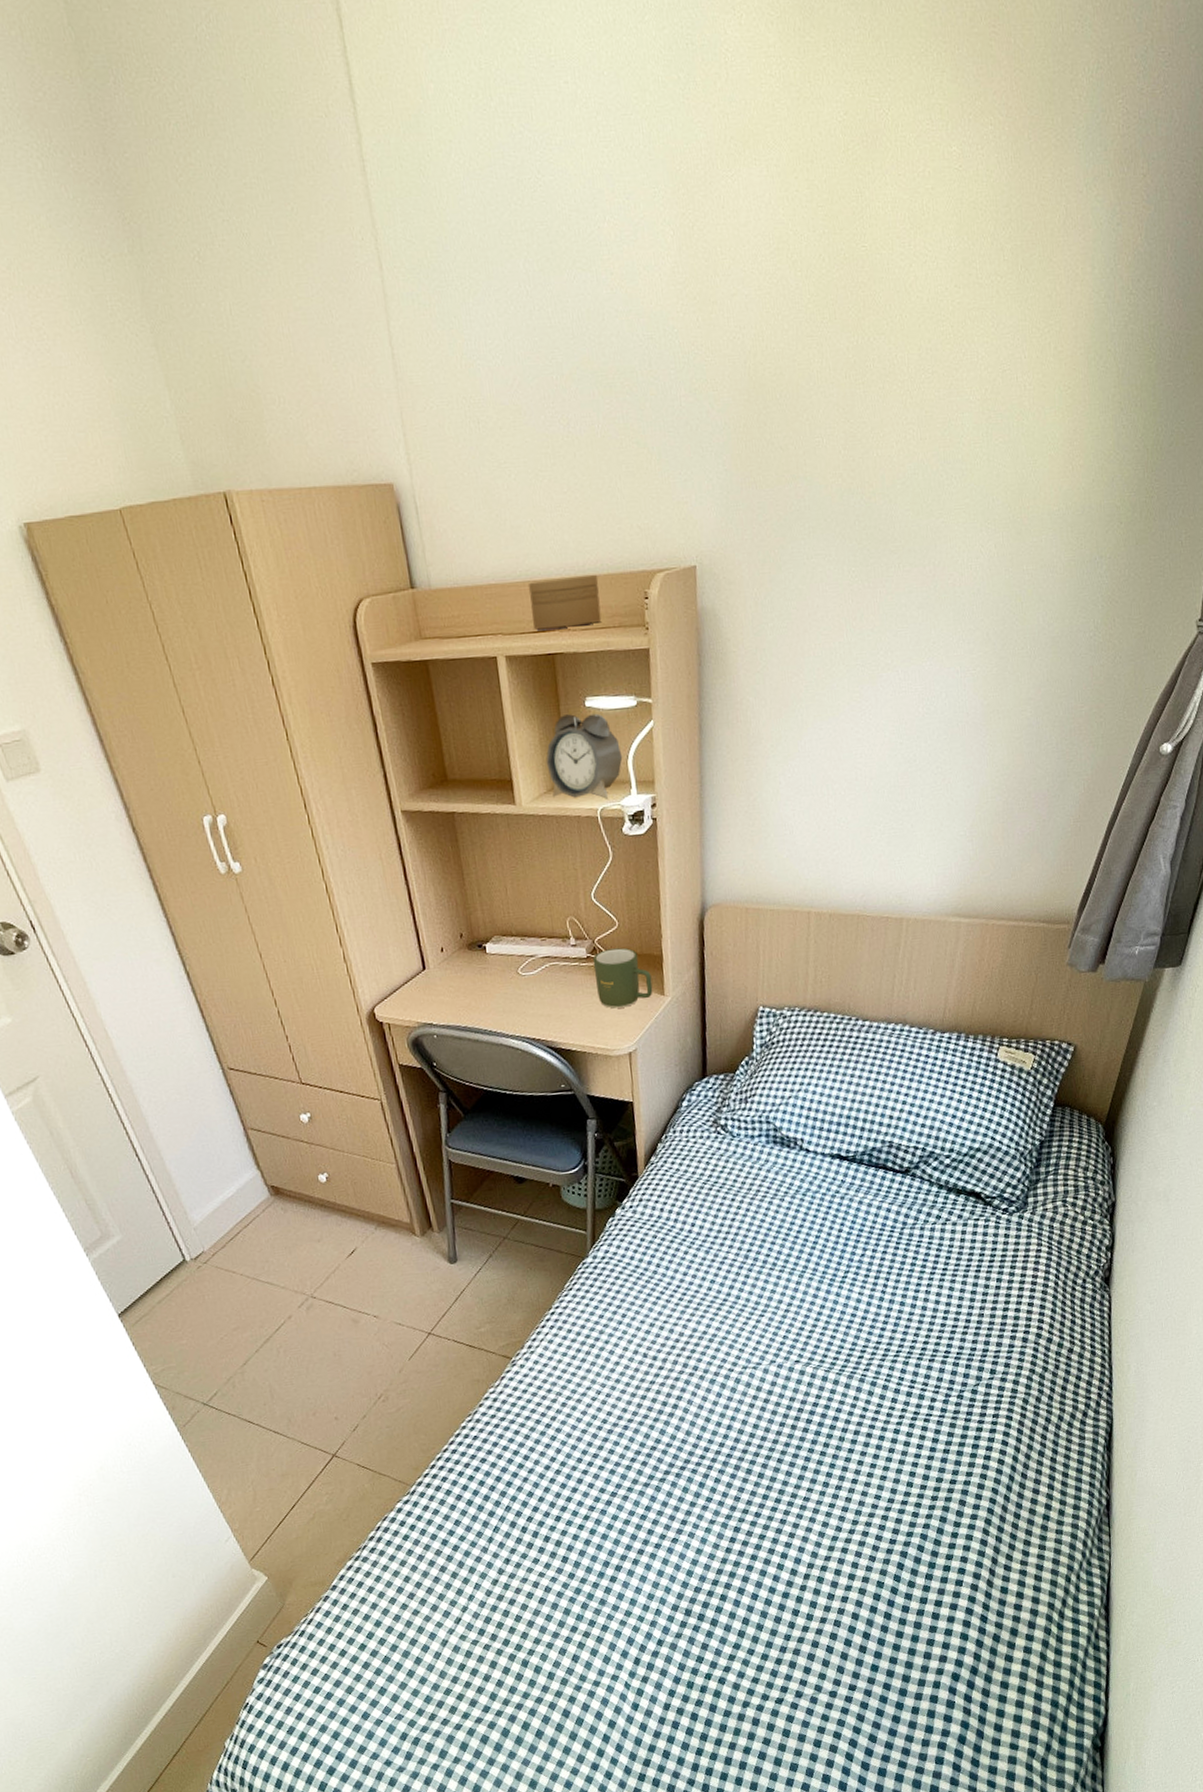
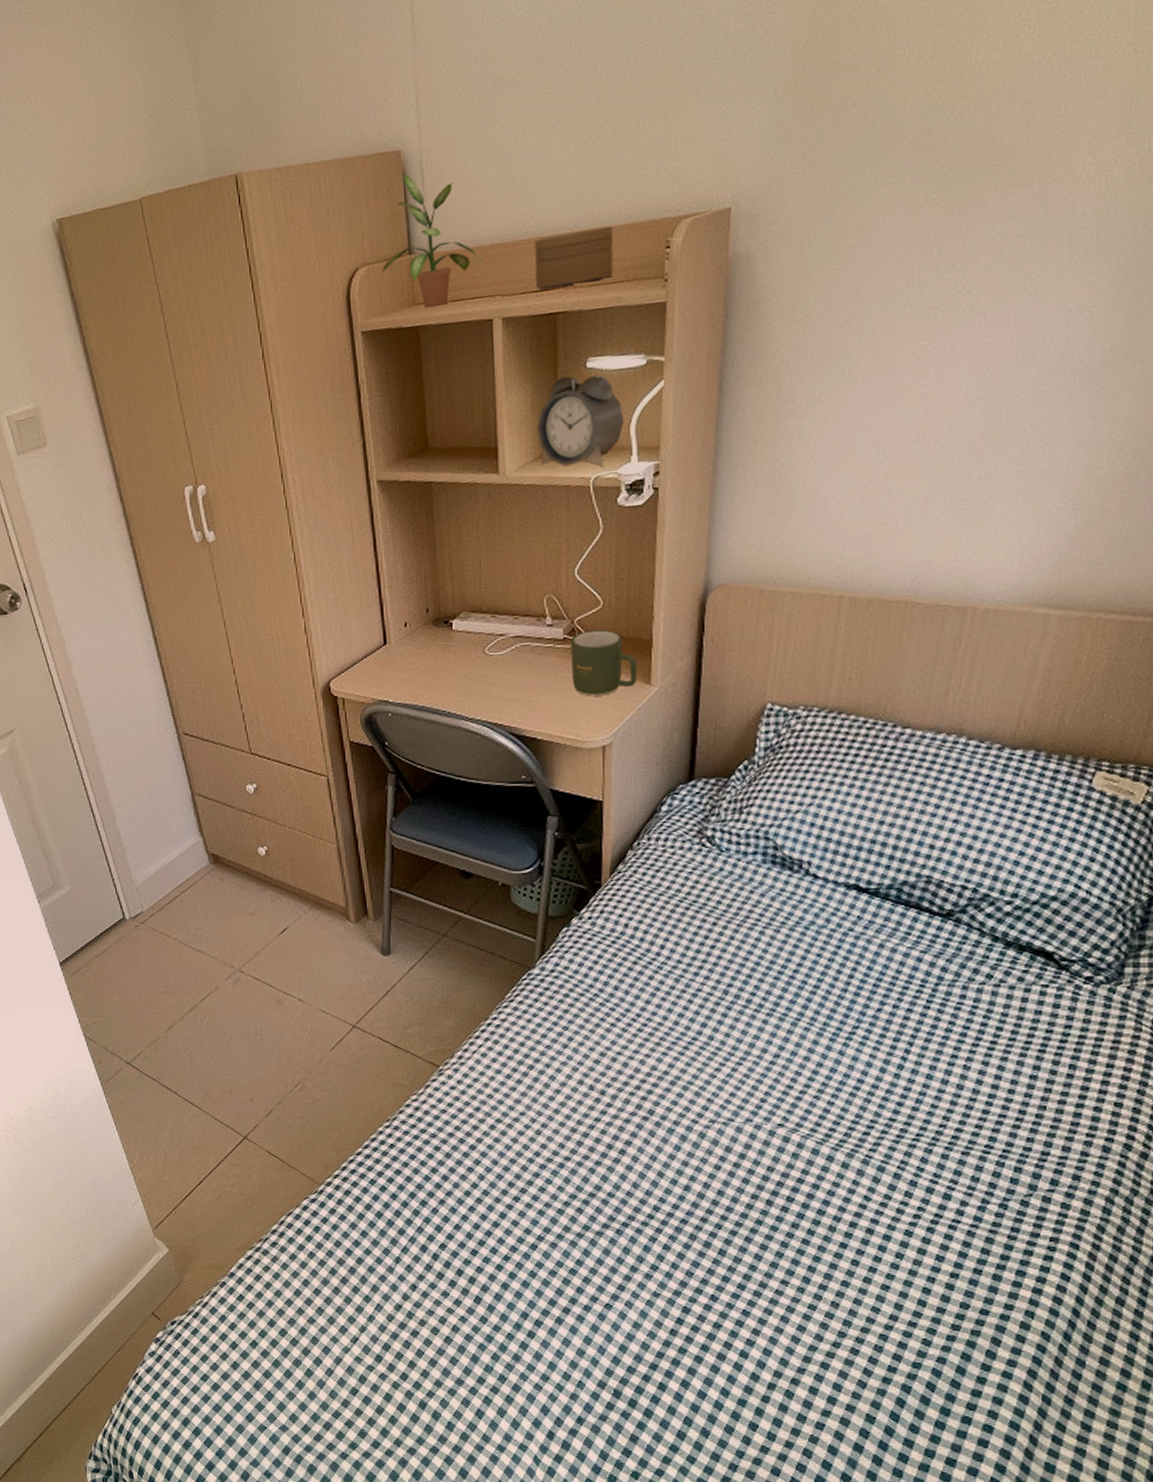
potted plant: none [386,506,482,643] -> present [383,173,482,309]

